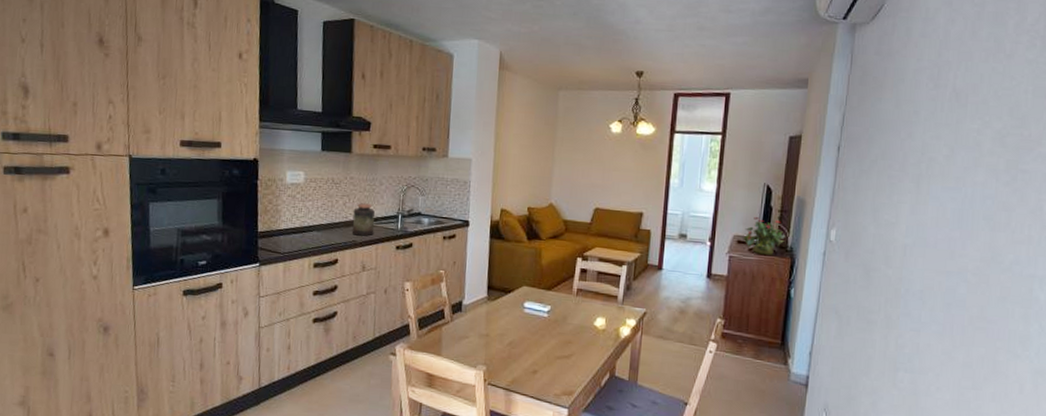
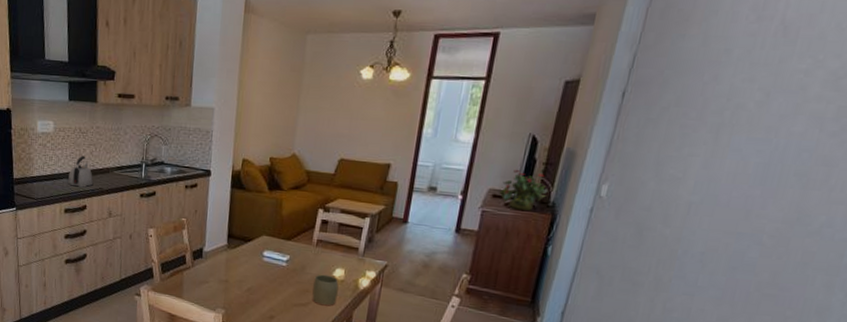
kettle: none [319,207,346,240] -> present [68,156,94,188]
jar: present [352,203,375,237] -> none [98,152,120,185]
mug: none [574,324,601,357] -> present [312,274,339,306]

